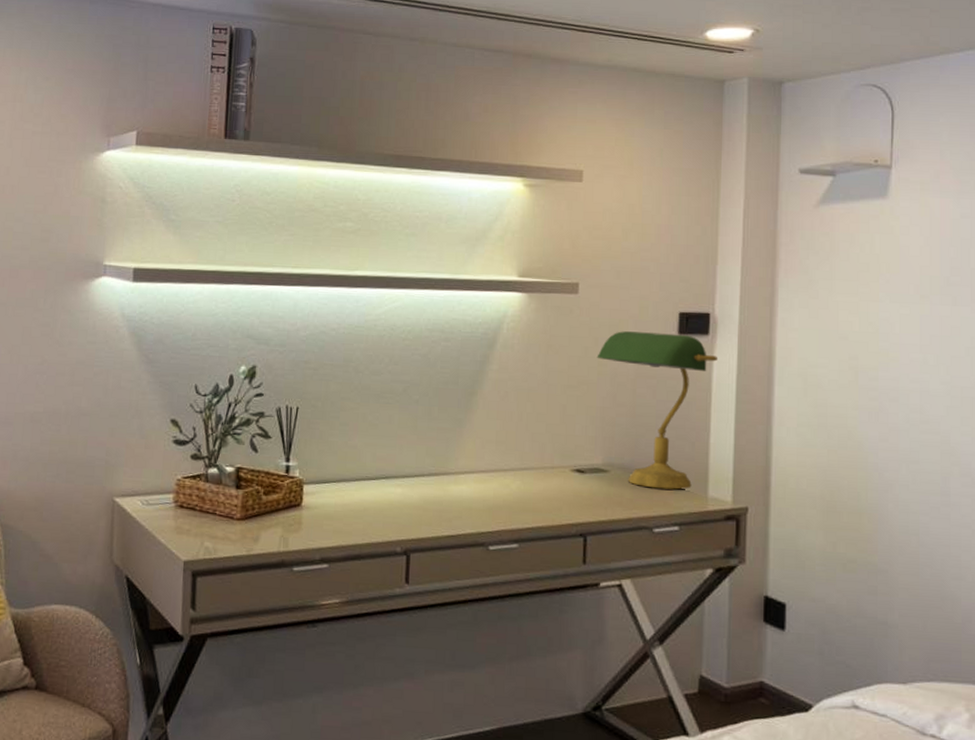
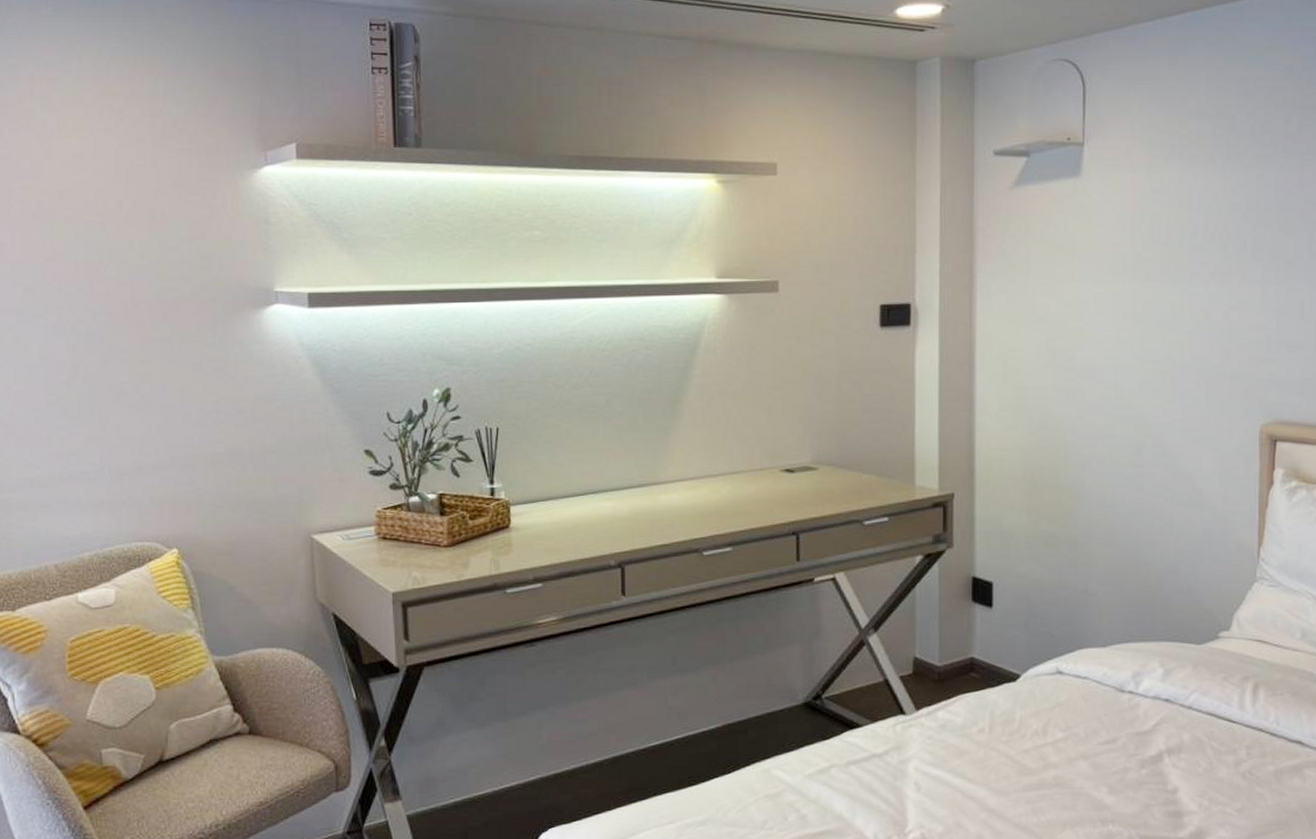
desk lamp: present [597,331,719,490] -> none [800,327,921,482]

